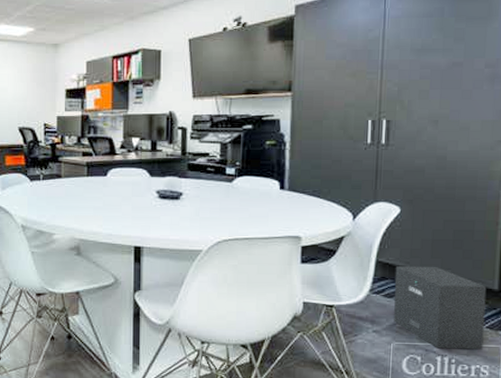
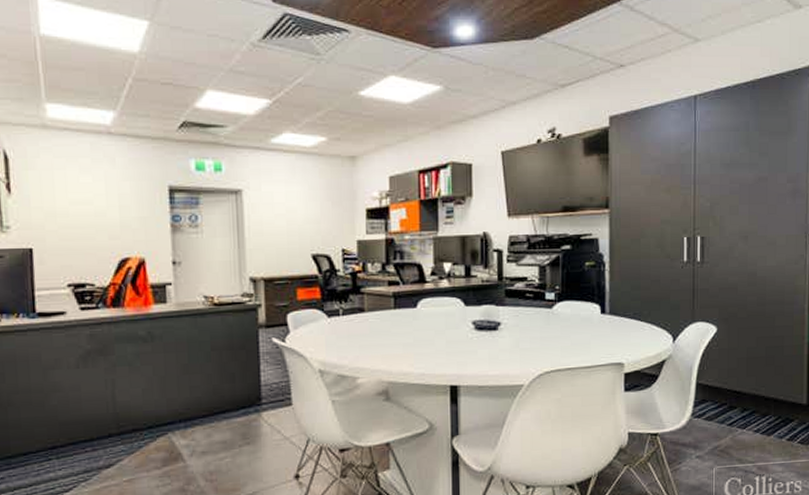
speaker: present [394,266,487,350] -> none [714,385,797,469]

